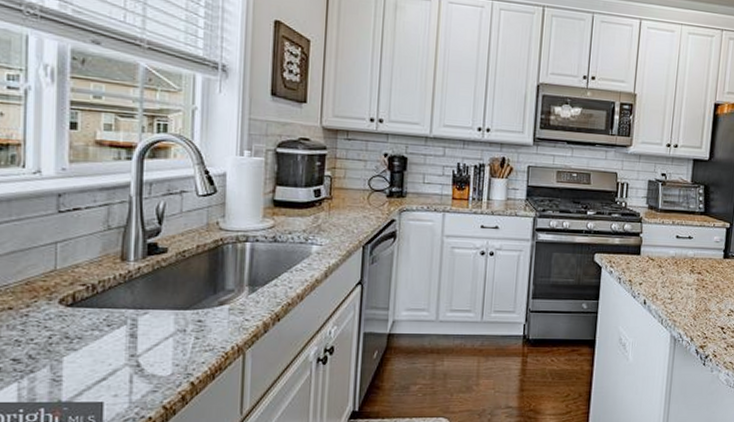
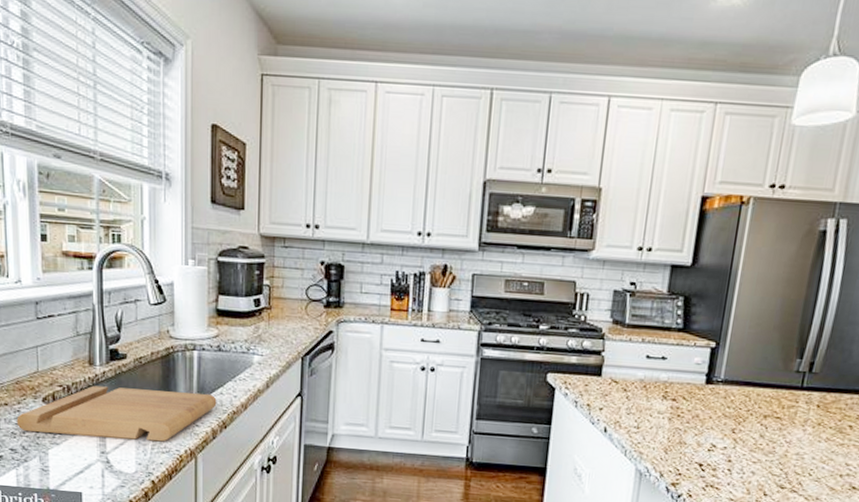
cutting board: none [23,283,270,340] -> present [16,385,217,442]

